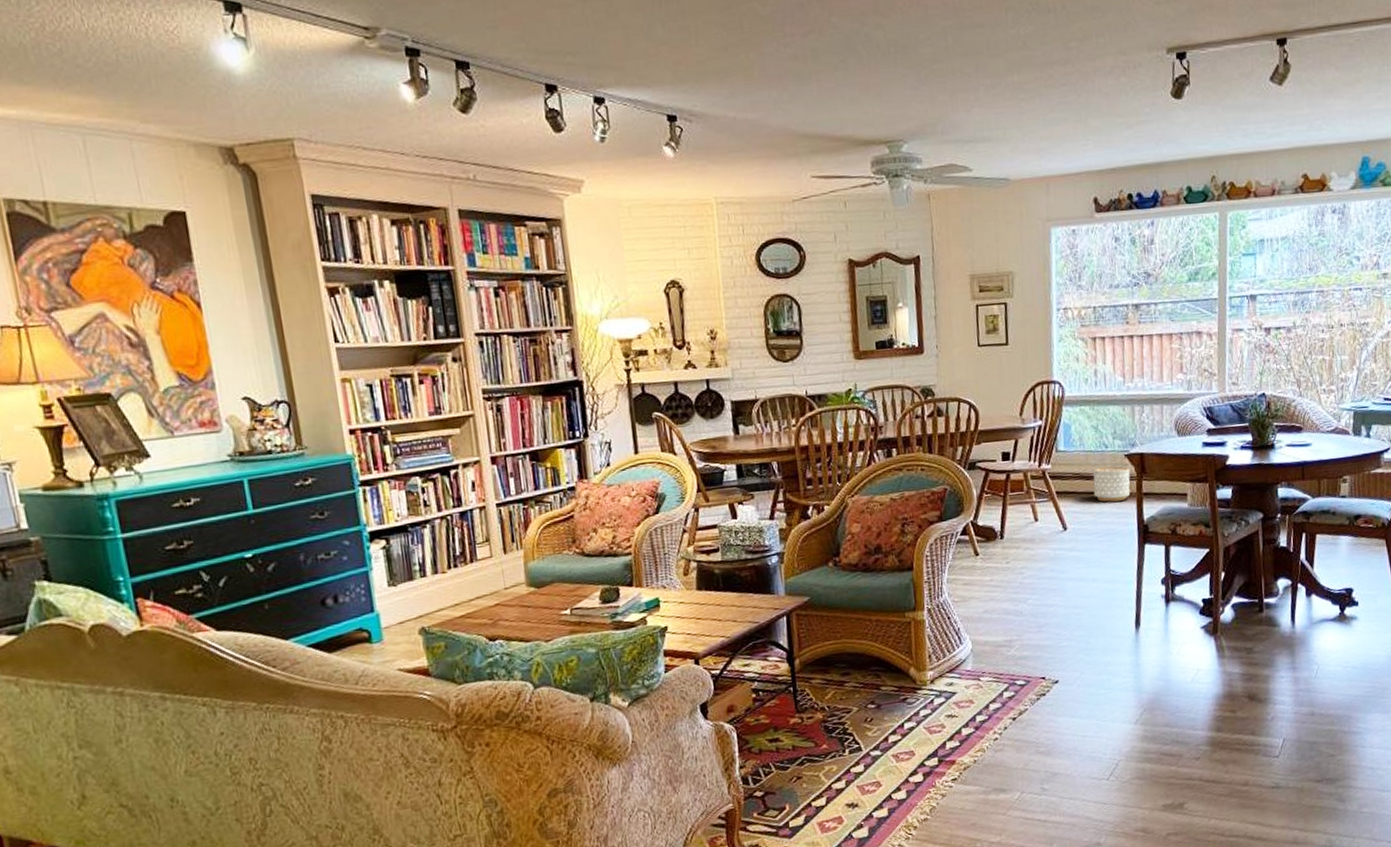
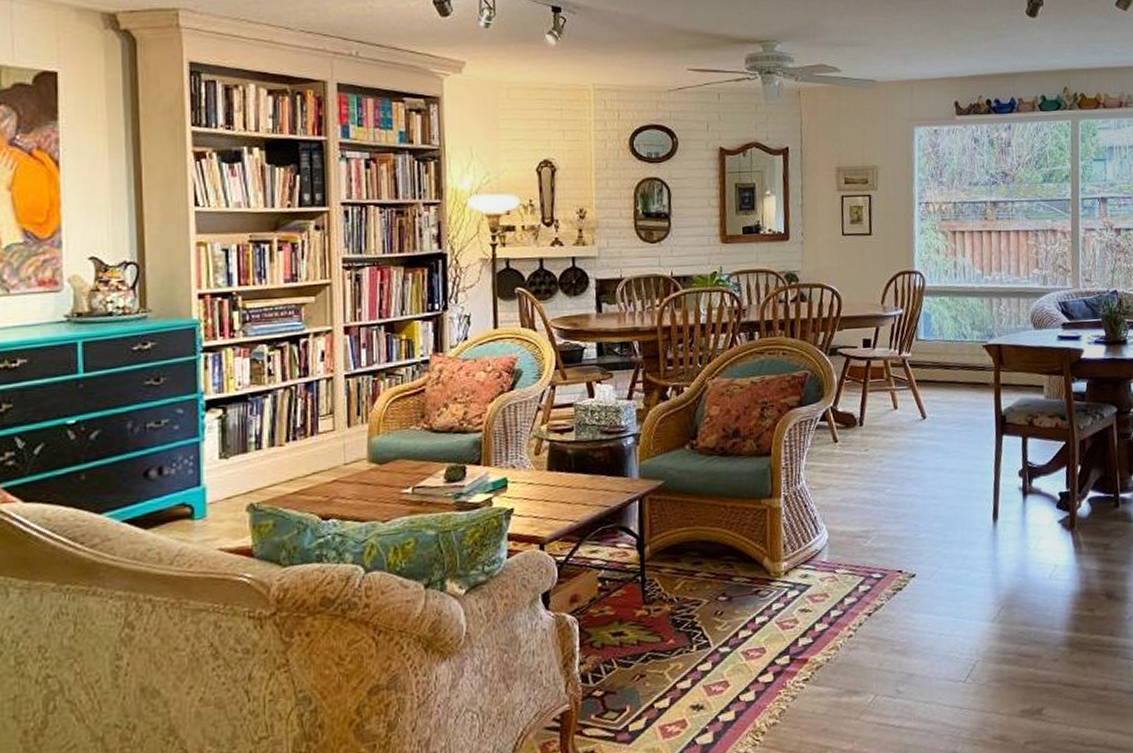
planter: present [1093,466,1131,502] -> none [952,356,989,392]

